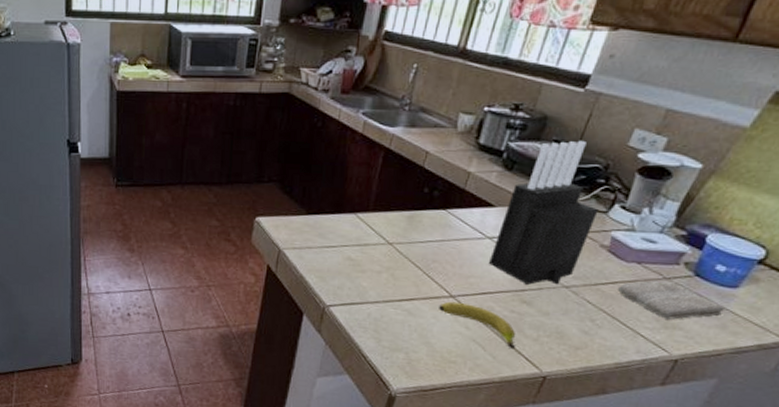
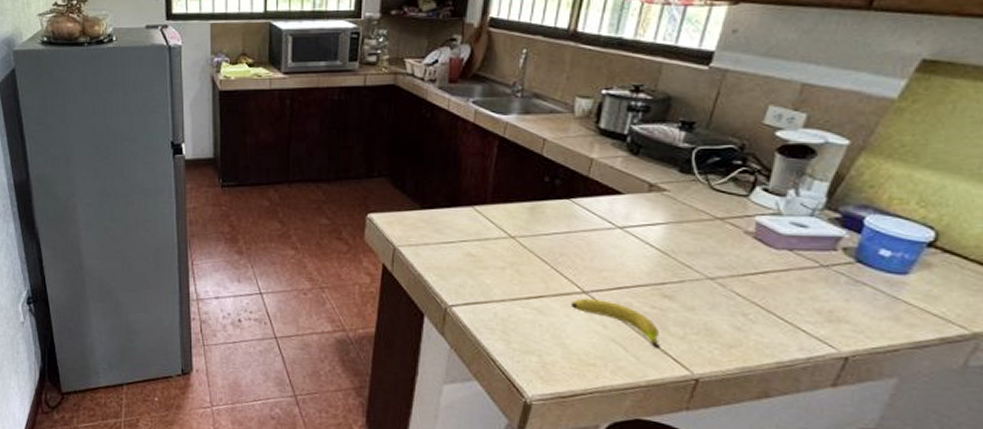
knife block: present [489,140,599,285] -> none [622,120,738,277]
washcloth: present [617,280,724,320] -> none [768,268,895,312]

